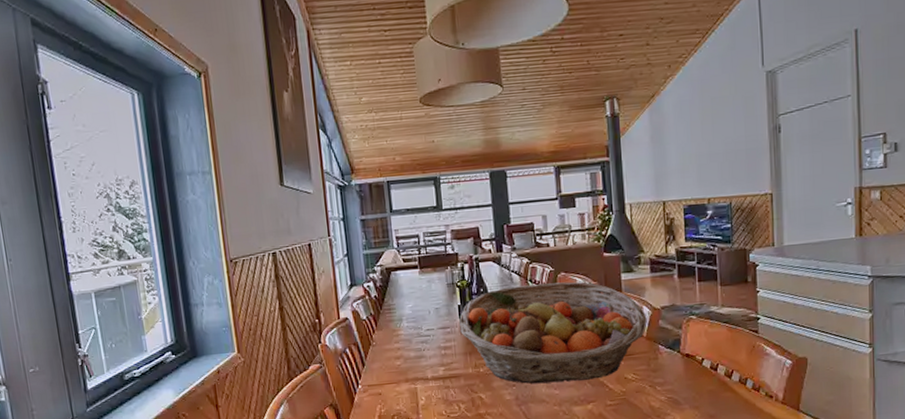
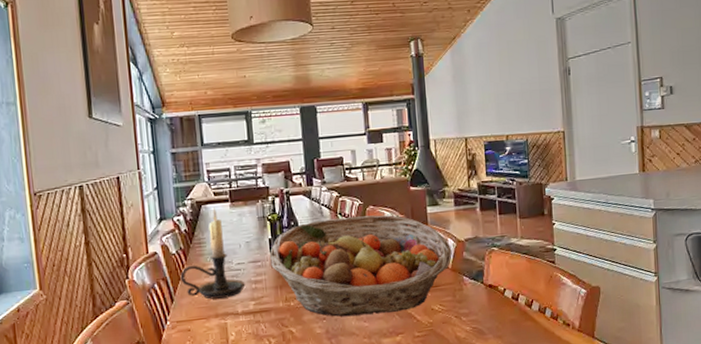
candle holder: none [371,273,435,365] -> present [180,207,246,299]

